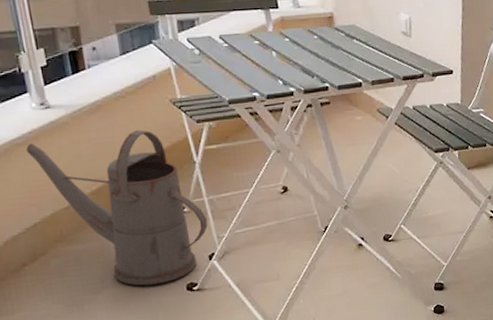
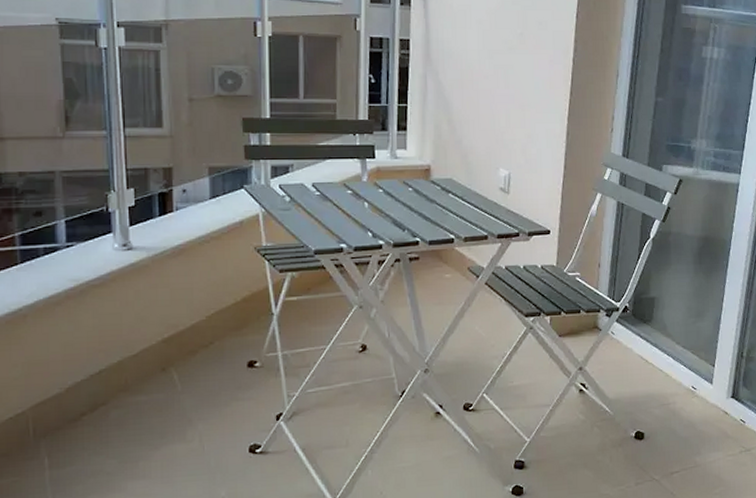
watering can: present [26,130,208,286] -> none [102,277,279,445]

